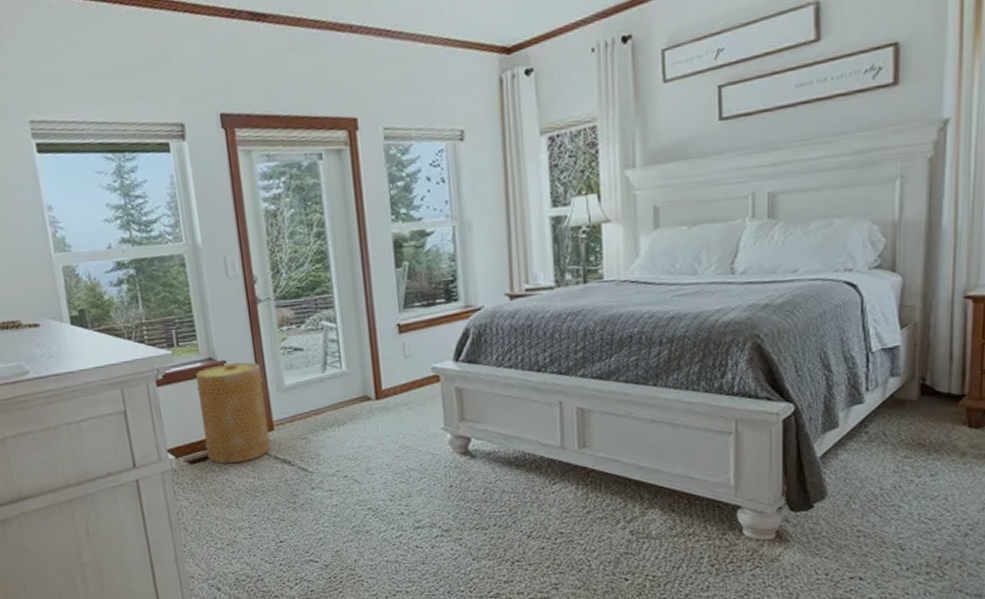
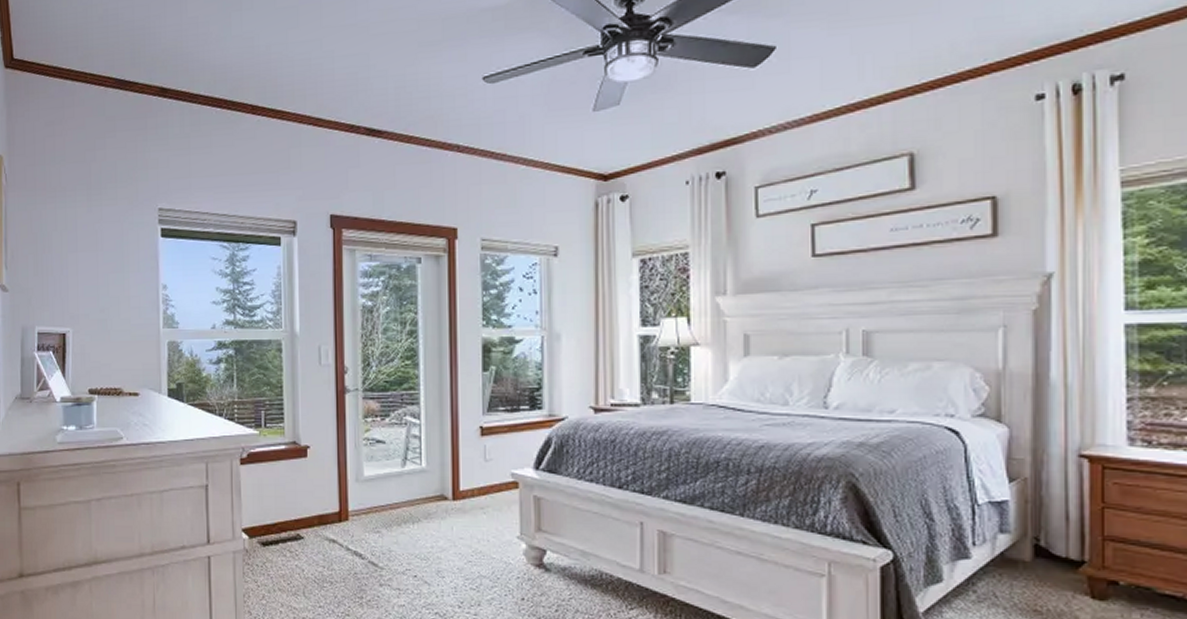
basket: present [196,362,271,464] -> none [278,449,345,550]

